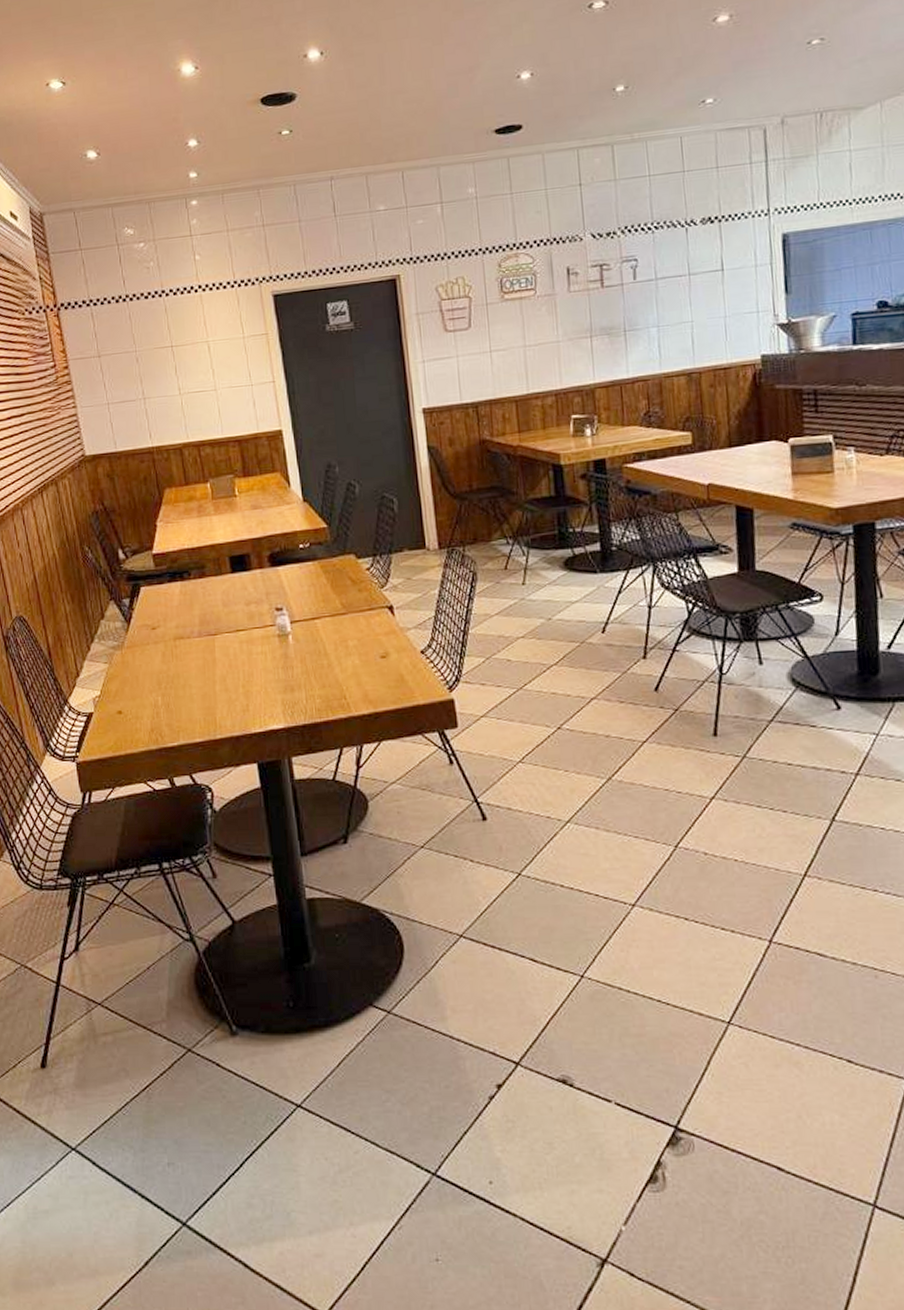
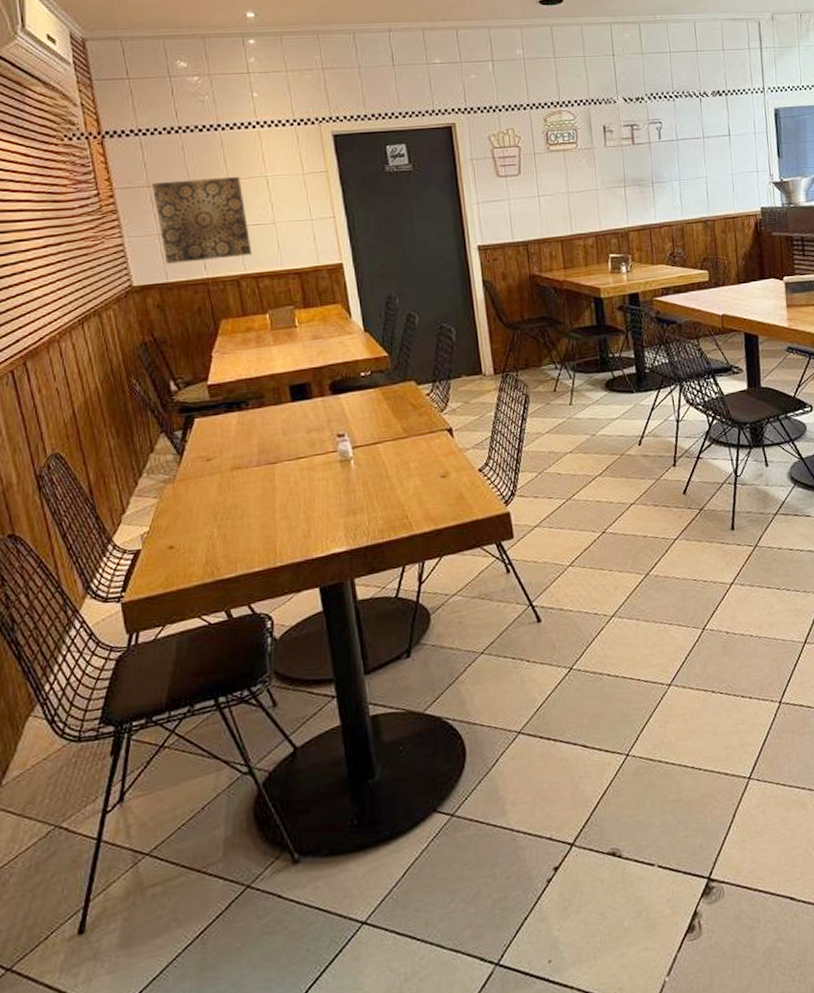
wall art: none [102,342,195,433] -> present [152,176,253,264]

